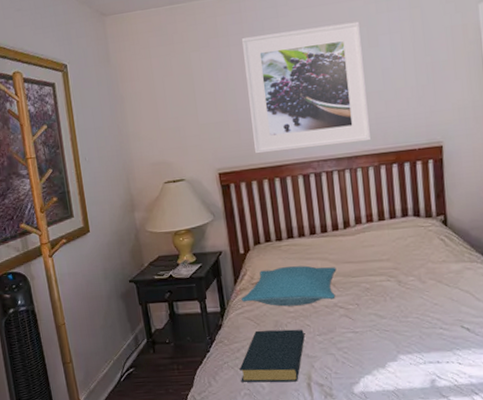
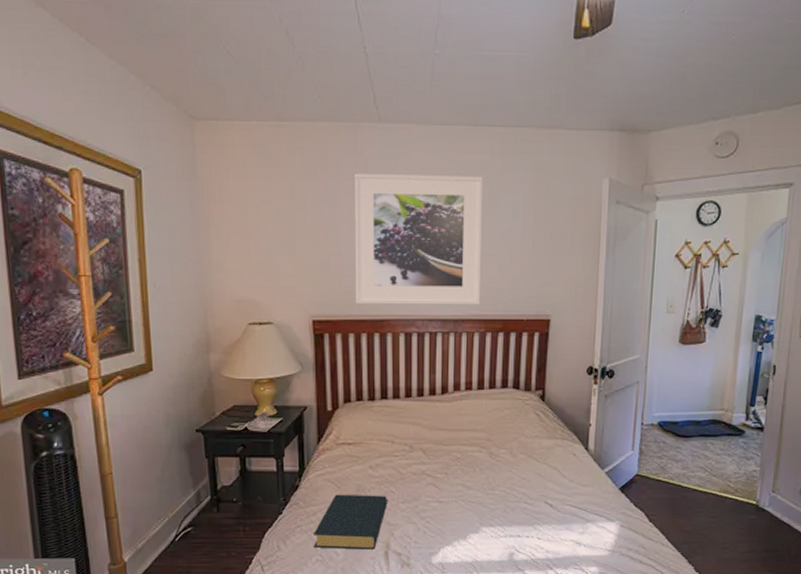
pillow: present [241,265,337,307] -> none [323,429,429,471]

